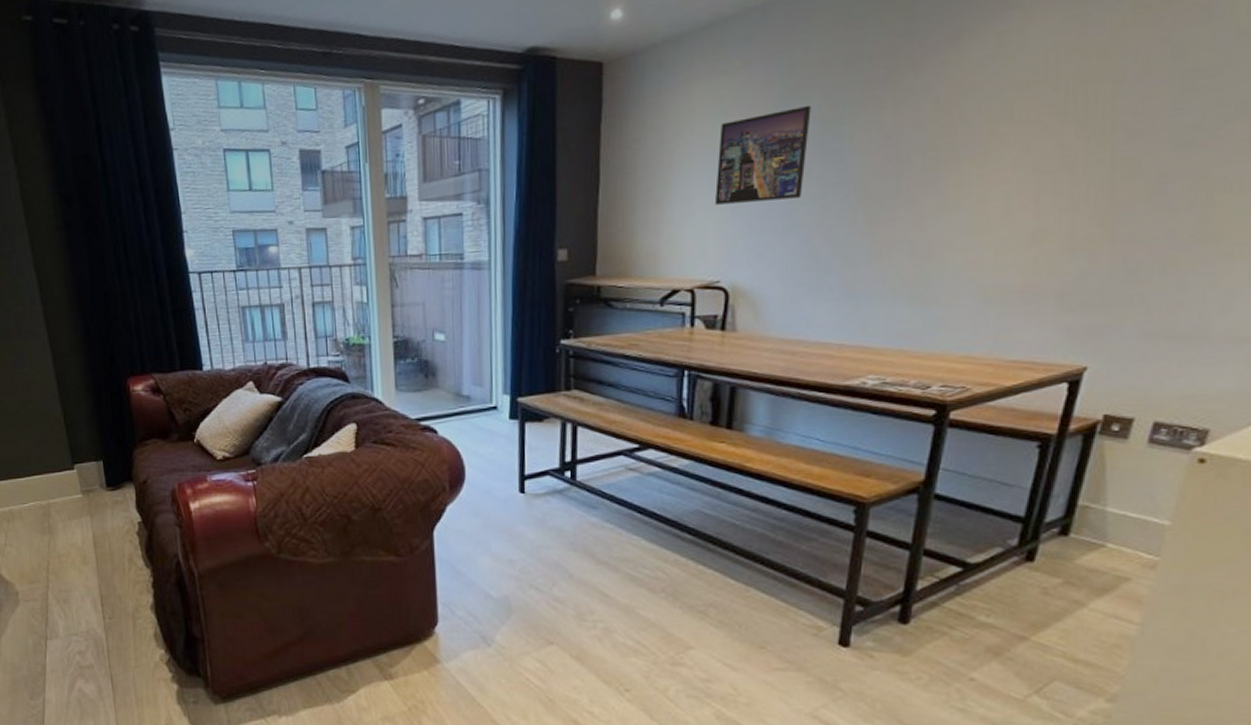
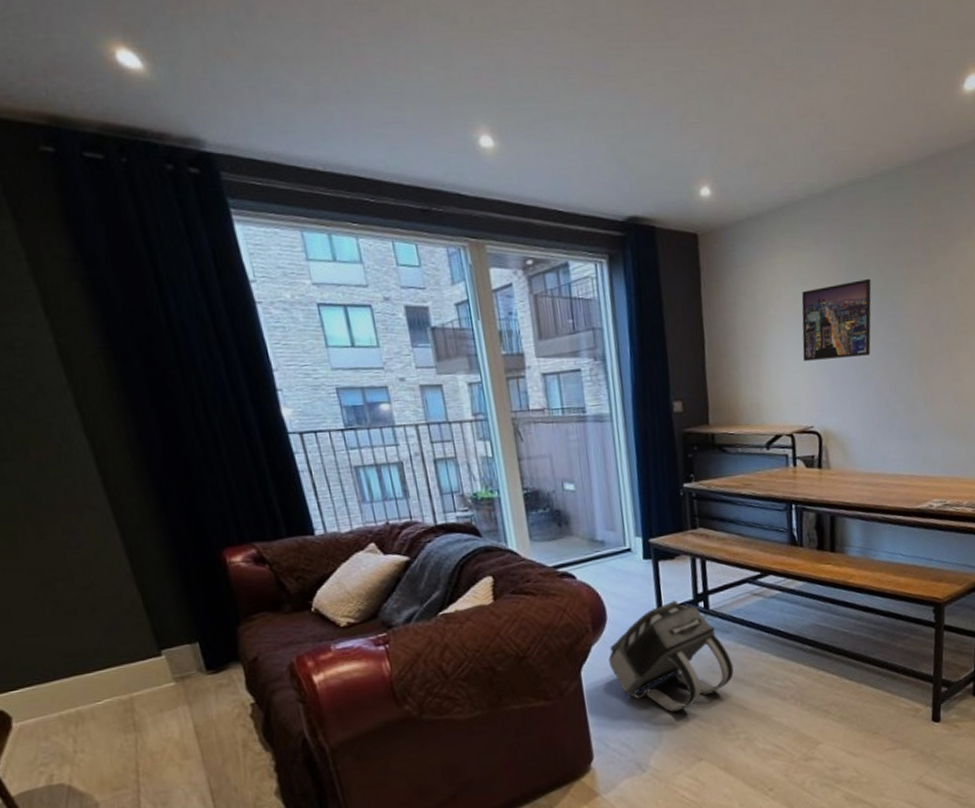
backpack: none [463,467,597,588] -> present [608,600,734,713]

